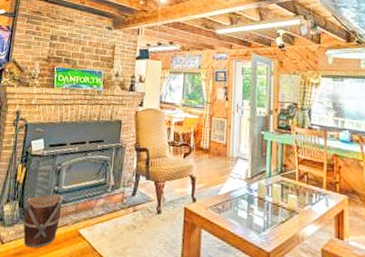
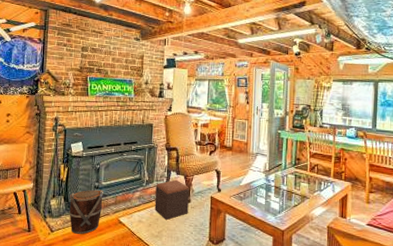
footstool: none [120,185,160,234] -> present [154,179,189,220]

